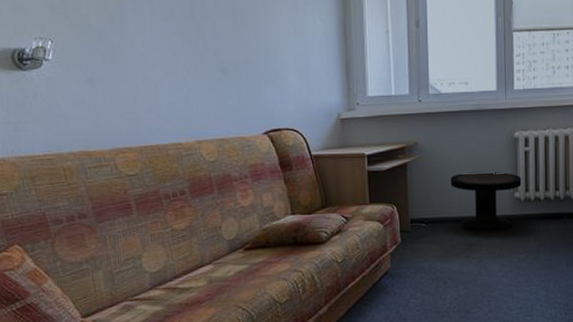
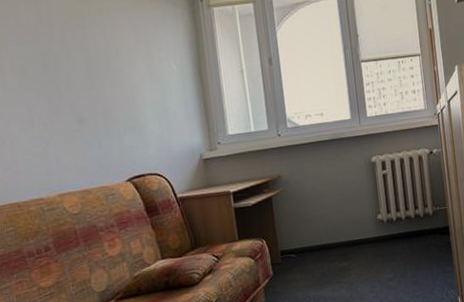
side table: present [450,171,521,232] -> none [315,196,383,257]

